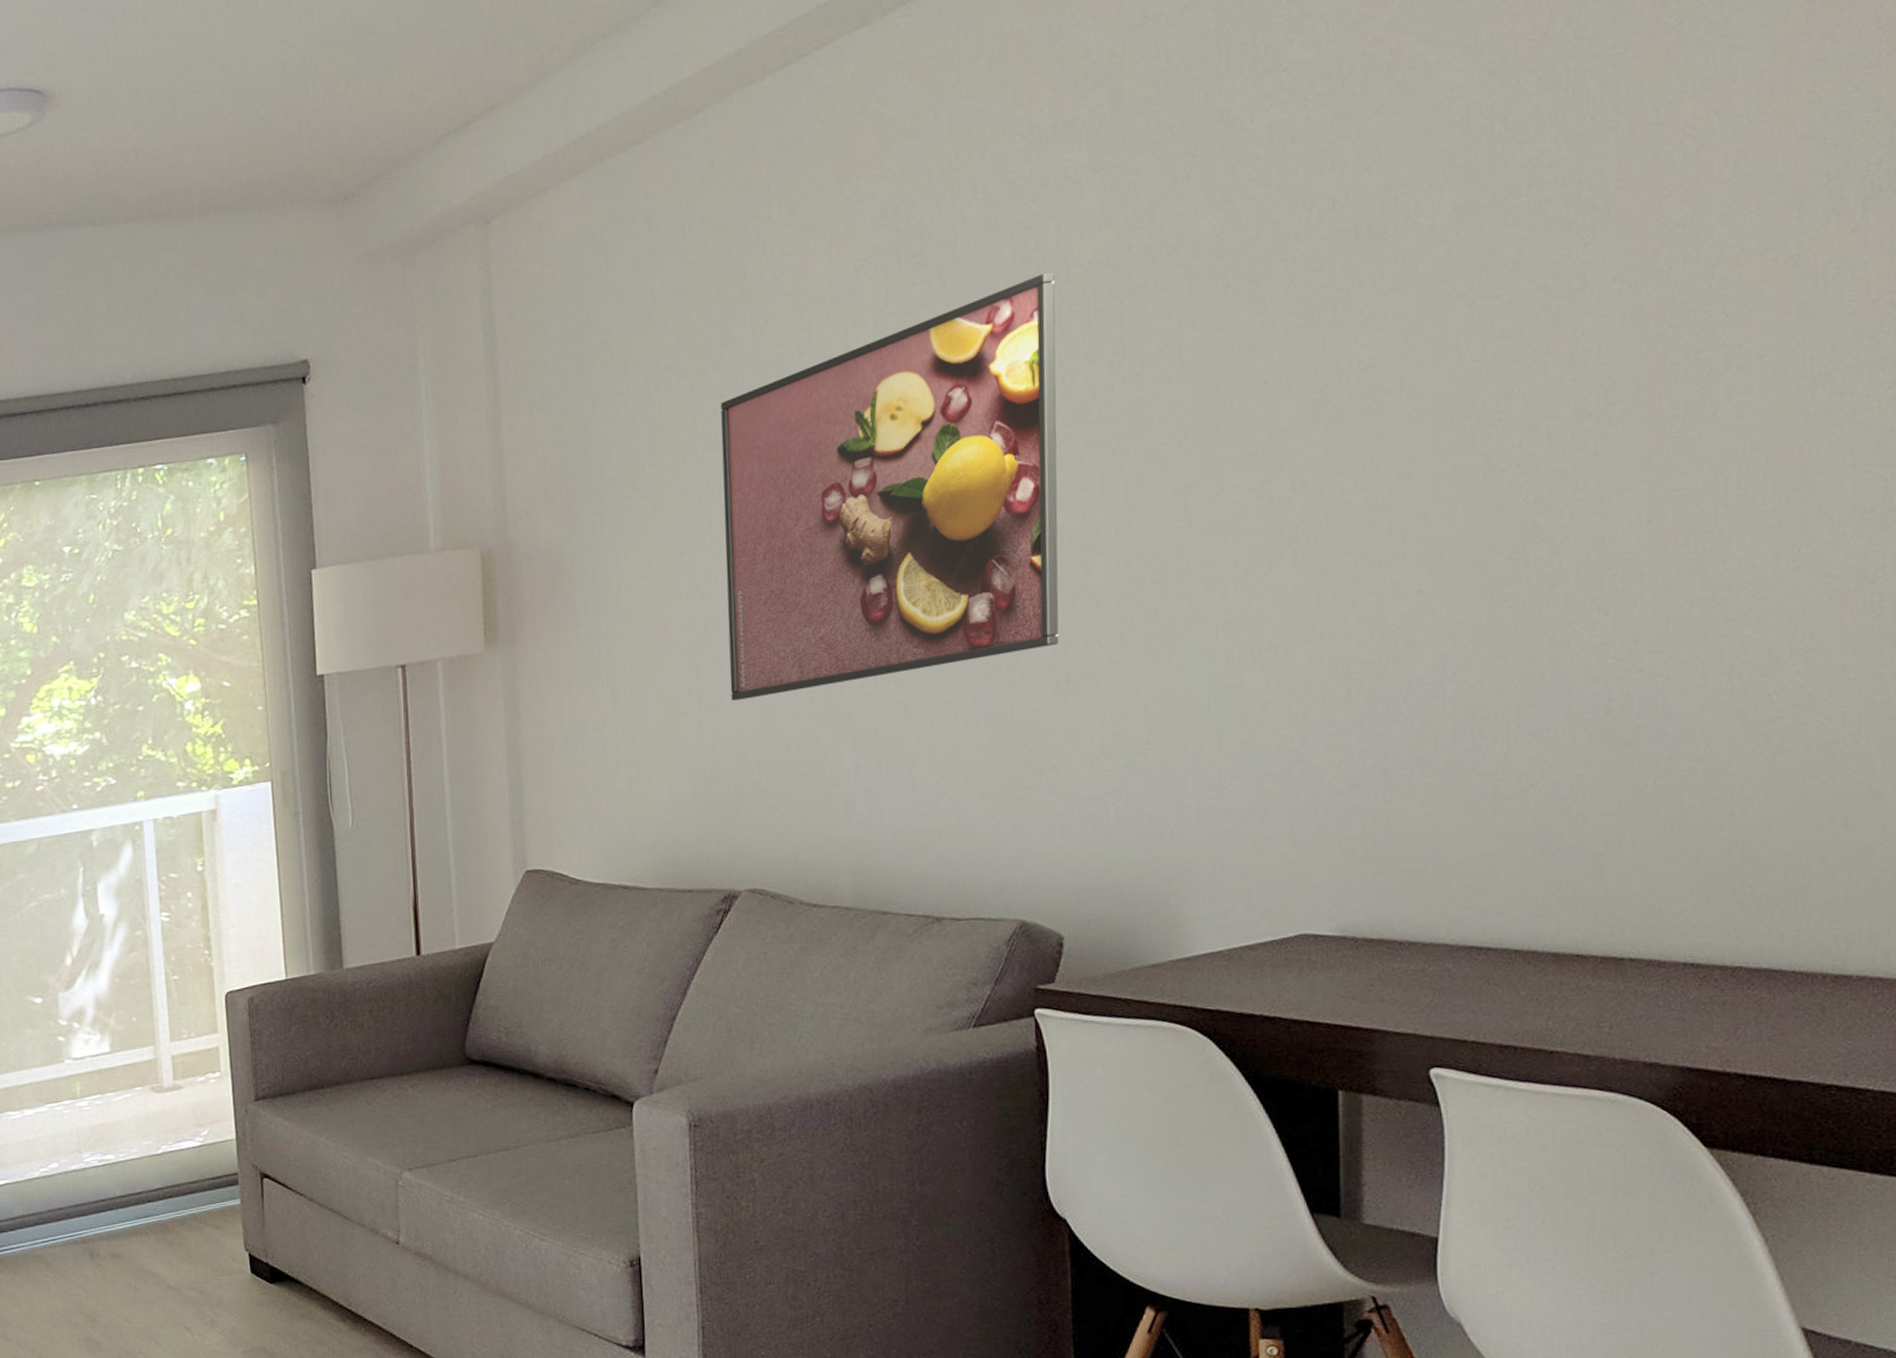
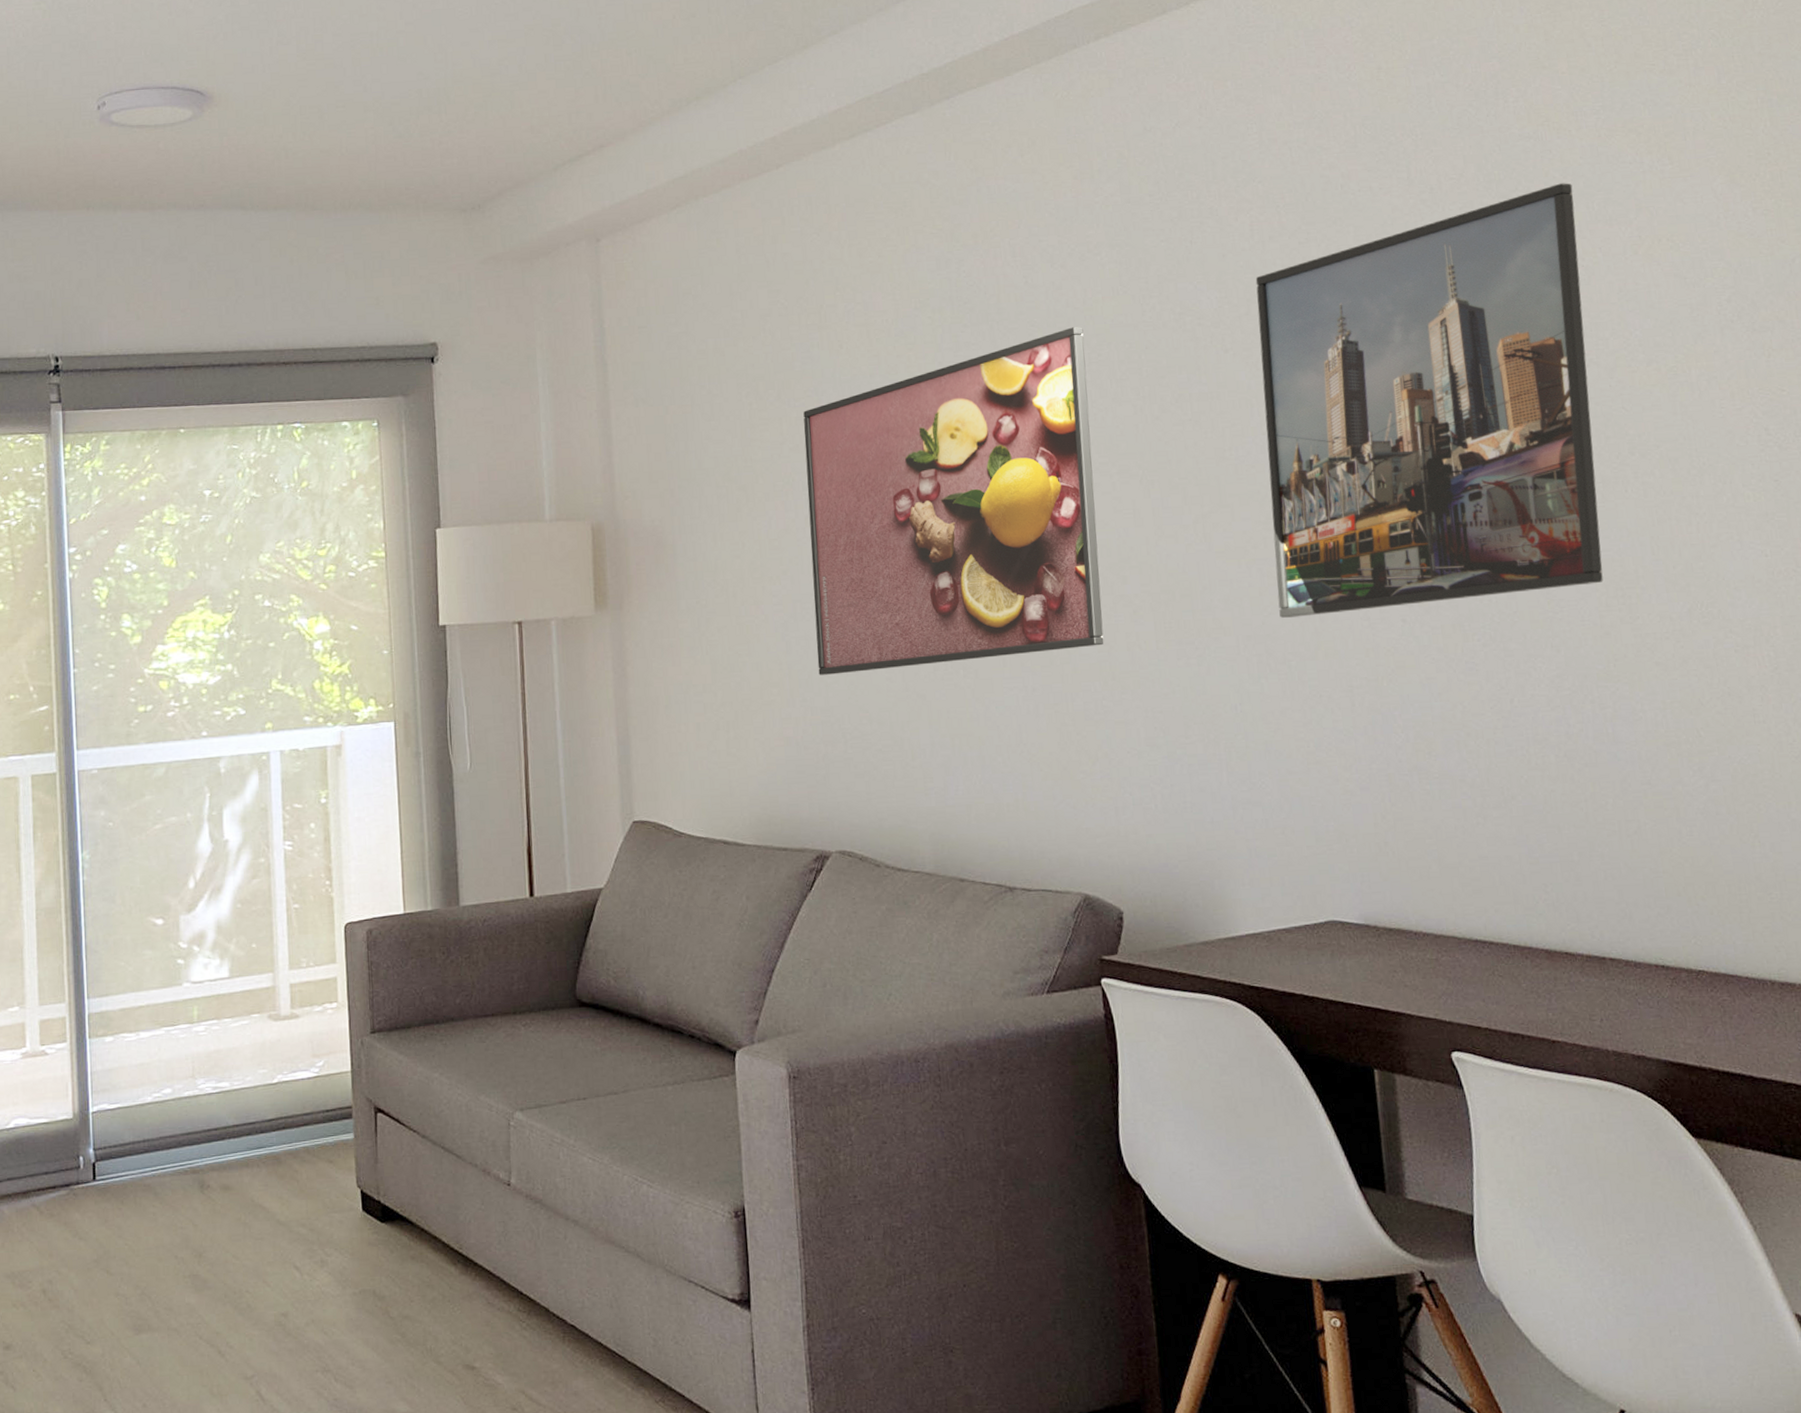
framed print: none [1268,30,1690,599] -> present [1255,183,1603,618]

